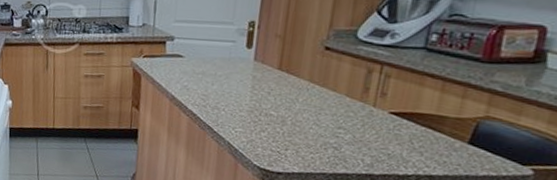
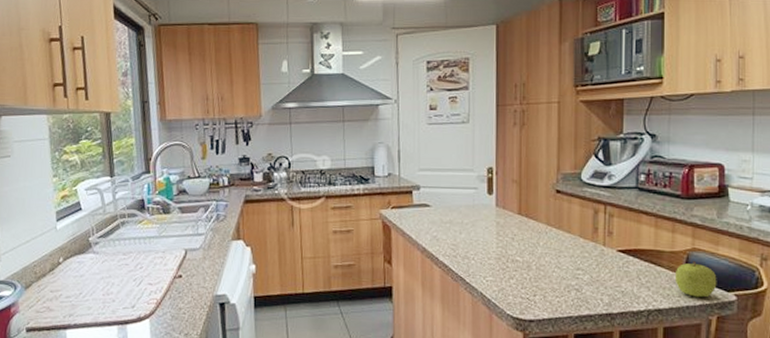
fruit: none [456,130,512,169] -> present [674,261,717,298]

